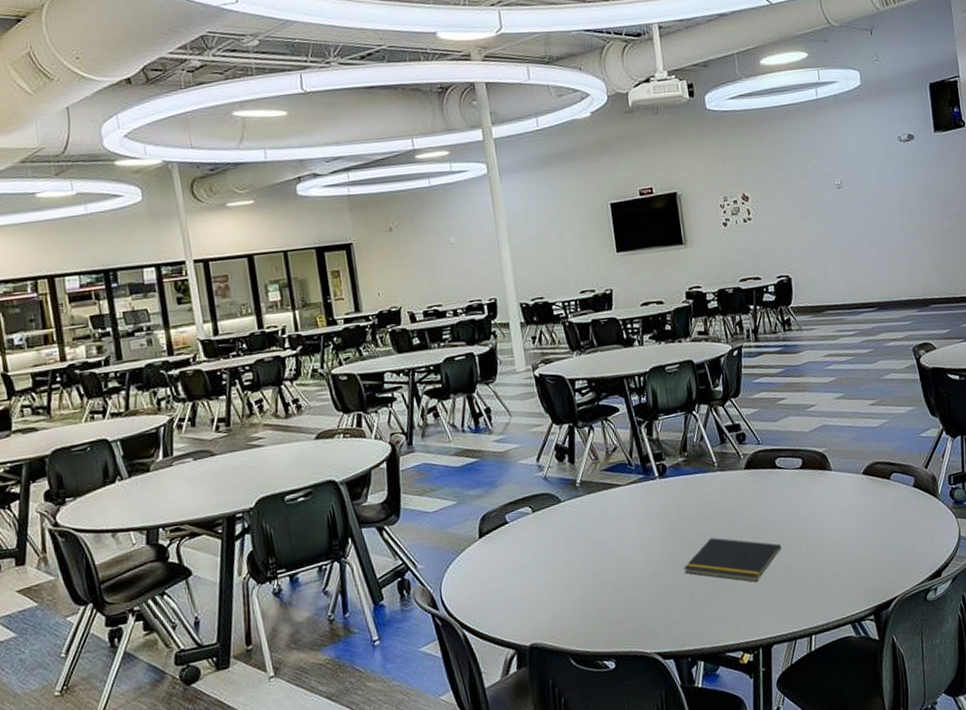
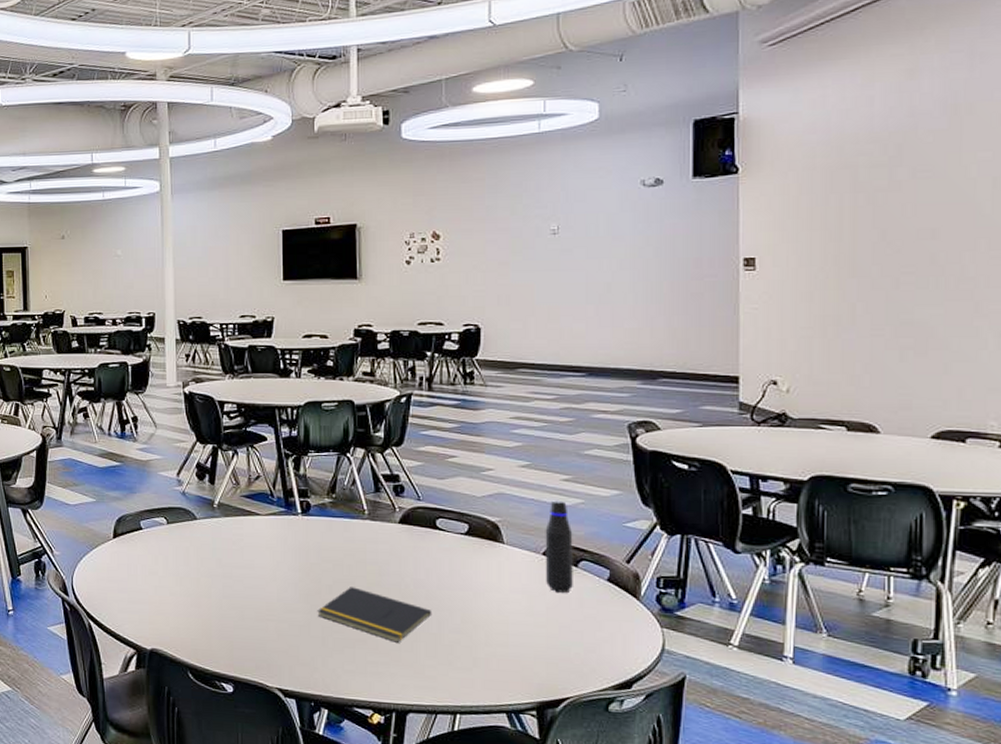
water bottle: none [862,423,889,506] -> present [545,500,573,594]

